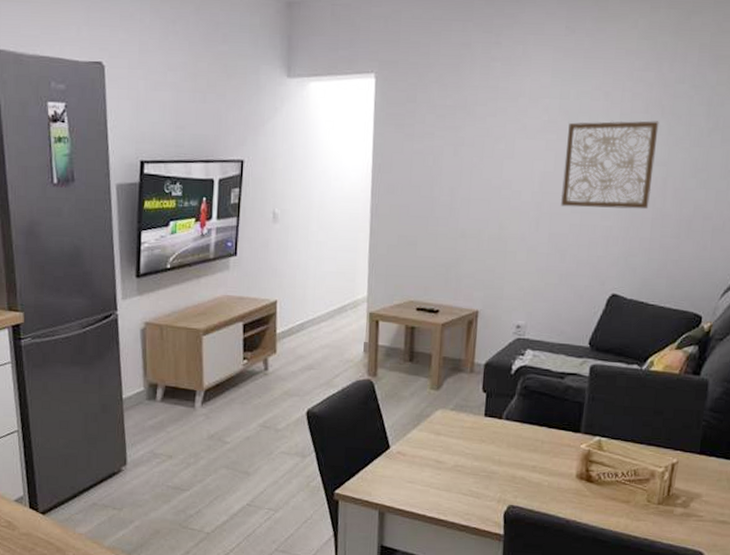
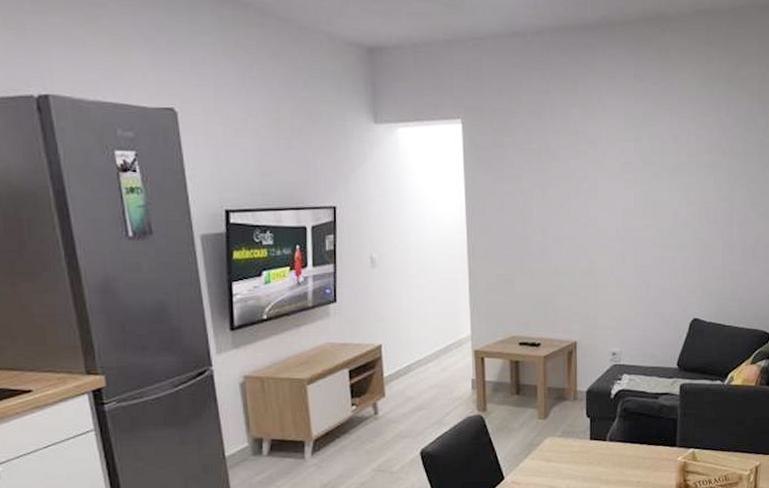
wall art: present [560,120,659,210] -> none [642,160,721,241]

